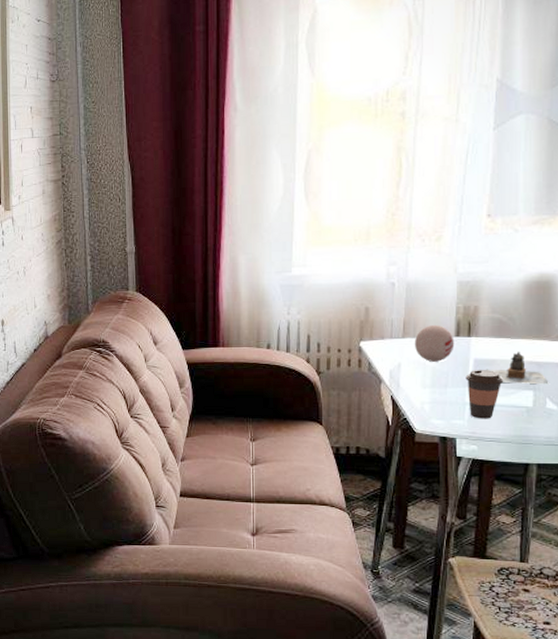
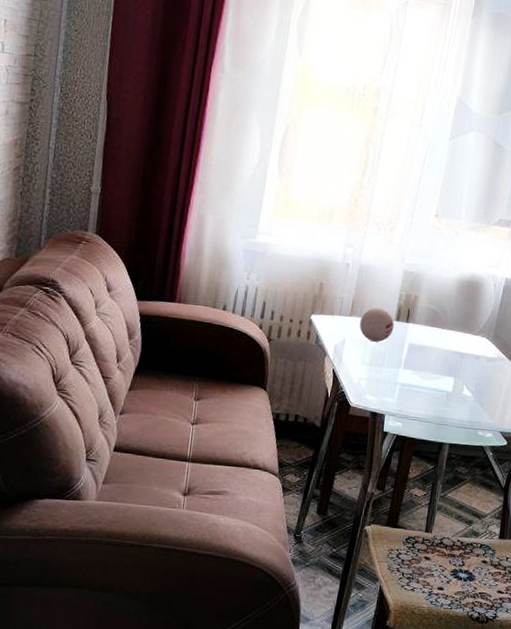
coffee cup: present [465,369,504,419] -> none [399,353,432,400]
teapot: present [487,352,549,385] -> none [418,341,468,374]

